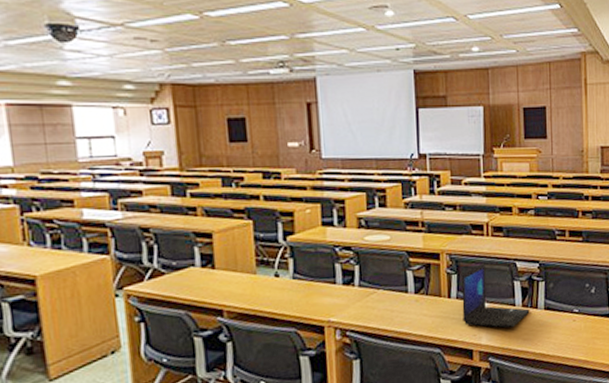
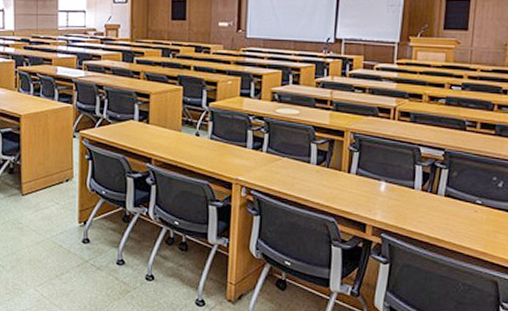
laptop: present [461,262,530,328] -> none [360,144,429,209]

